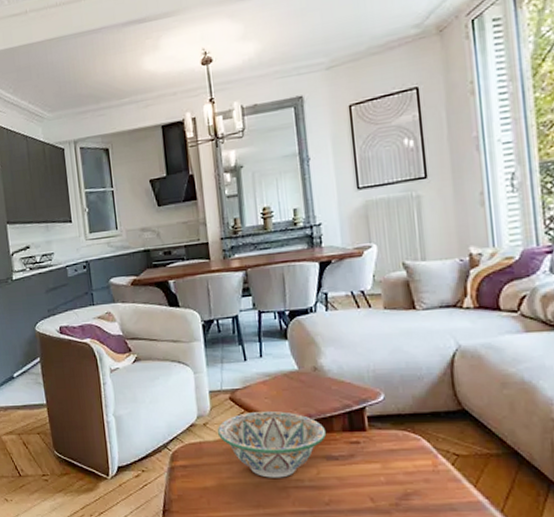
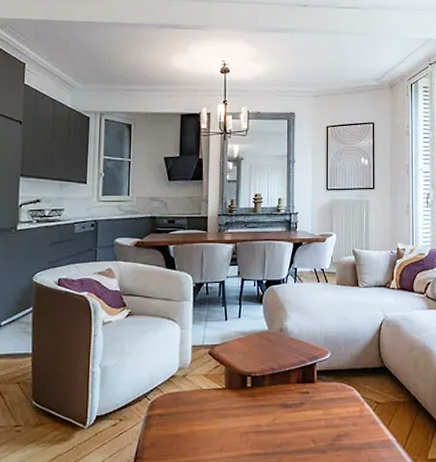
decorative bowl: present [217,411,327,478] -> none [194,365,285,424]

